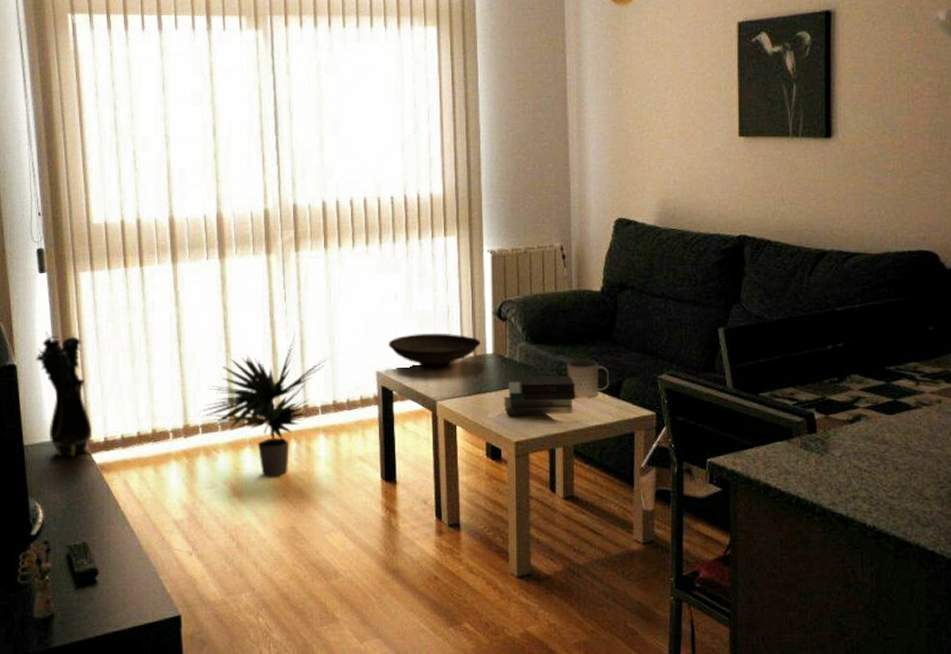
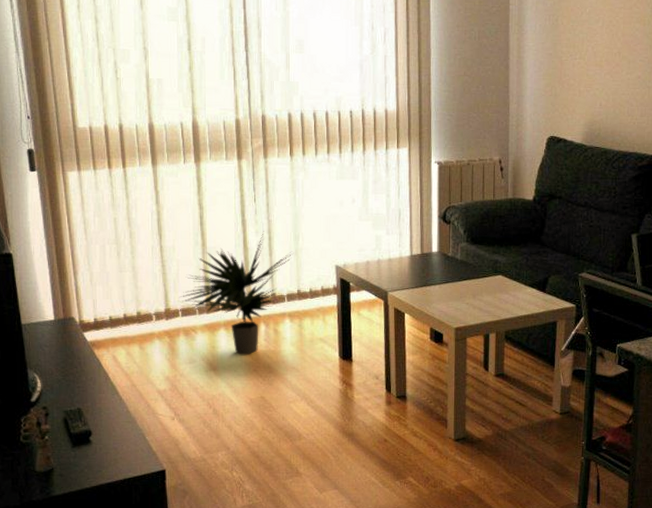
vase: present [36,331,92,458] -> none [30,224,83,336]
decorative bowl: present [389,333,481,369] -> none [347,233,427,264]
books: present [504,376,576,416] -> none [446,272,509,306]
mug: present [567,359,610,398] -> none [501,258,538,292]

